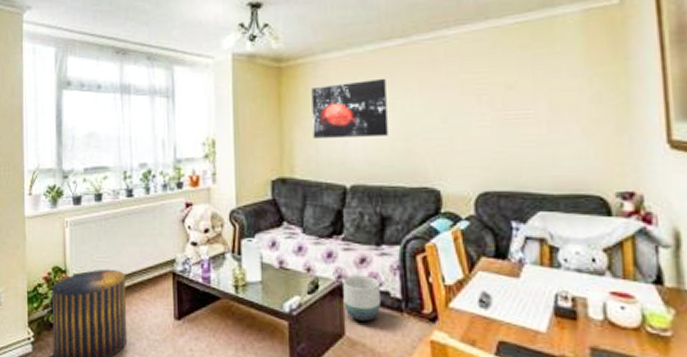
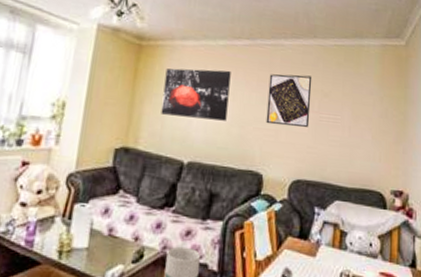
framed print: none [433,67,492,132] -> present [266,74,312,128]

